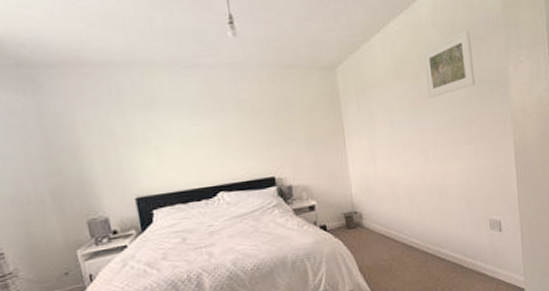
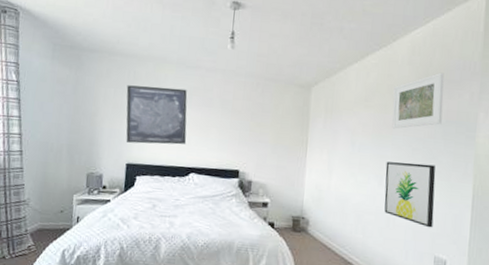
wall art: none [110,95,205,173] -> present [126,85,187,145]
wall art: none [428,129,484,193] -> present [384,162,436,228]

